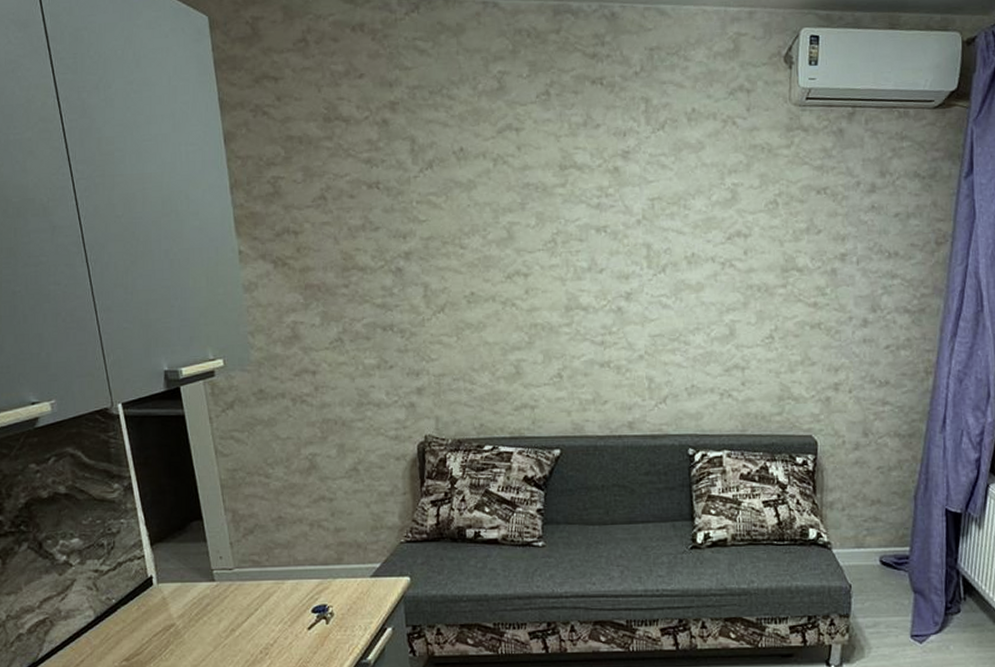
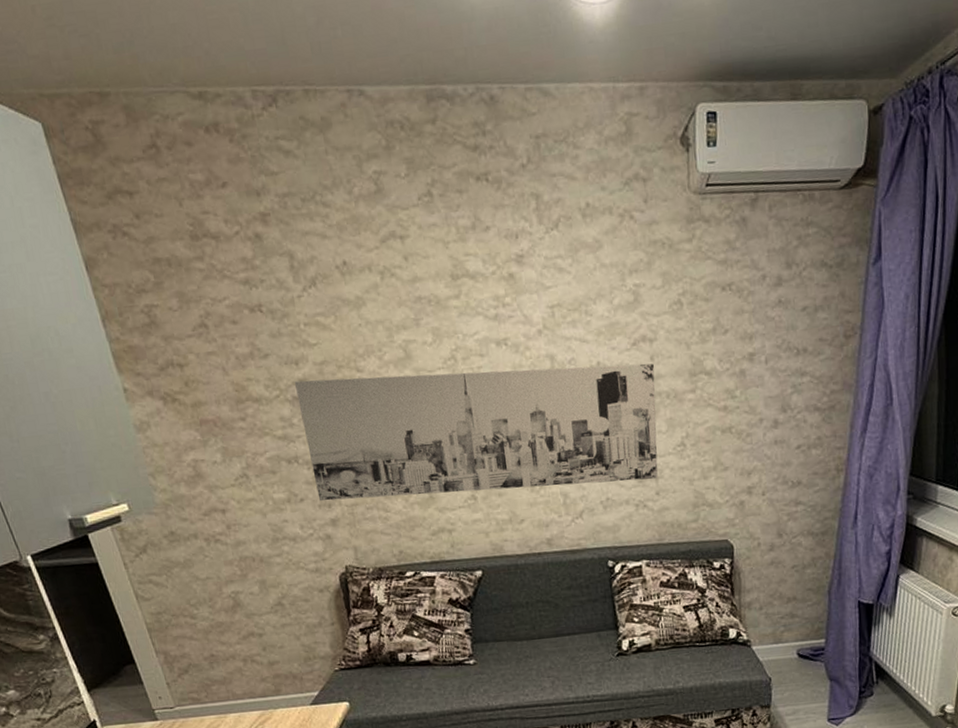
wall art: none [399,253,747,370] -> present [294,363,658,502]

